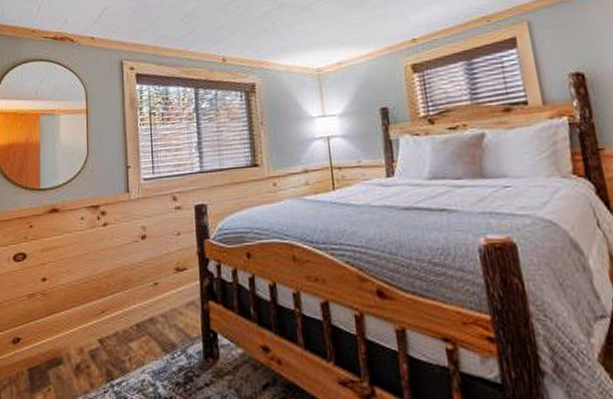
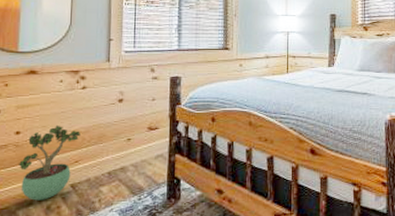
potted plant: none [47,268,105,359] -> present [19,124,80,201]

